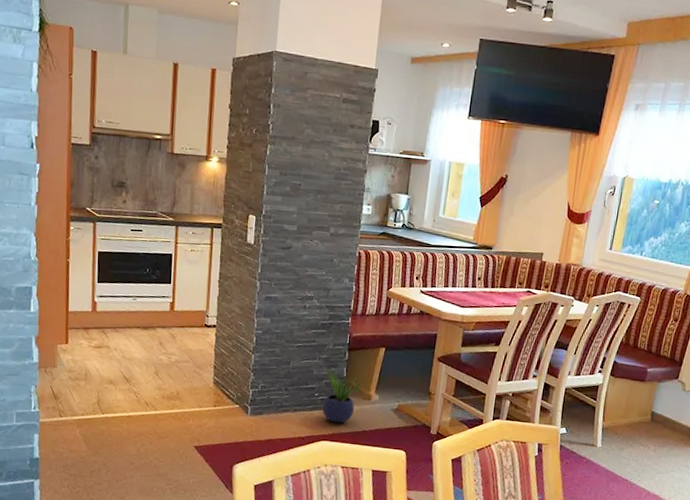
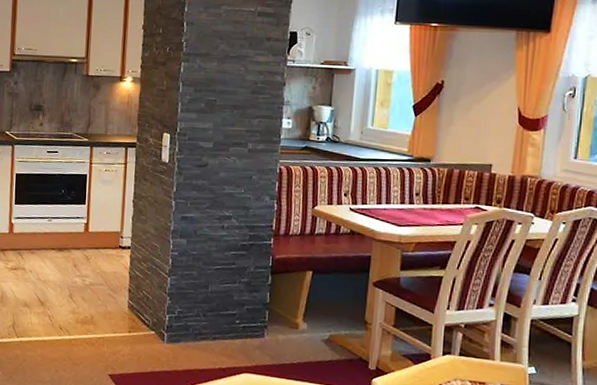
potted plant: present [322,368,361,423] -> none [244,293,287,354]

